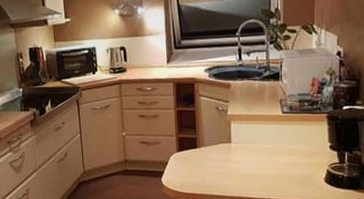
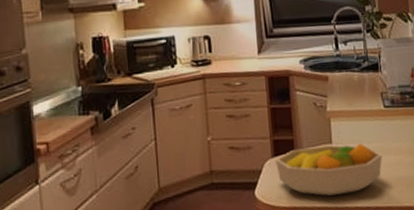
fruit bowl: none [180,144,277,187] -> present [275,143,383,196]

